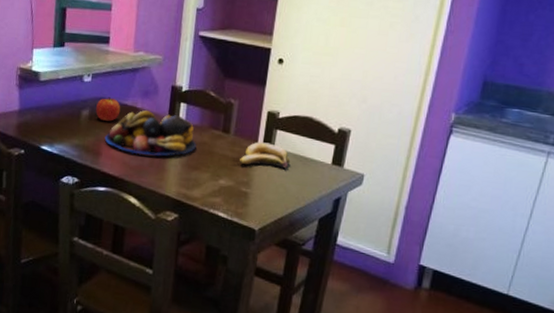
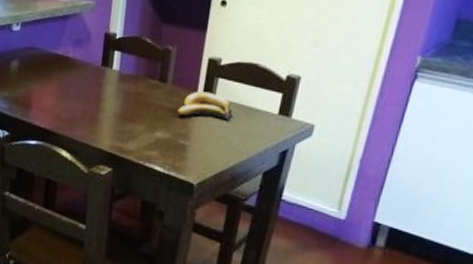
apple: present [96,97,121,122] -> none [25,46,52,72]
fruit bowl: present [104,110,197,157] -> none [35,60,132,108]

